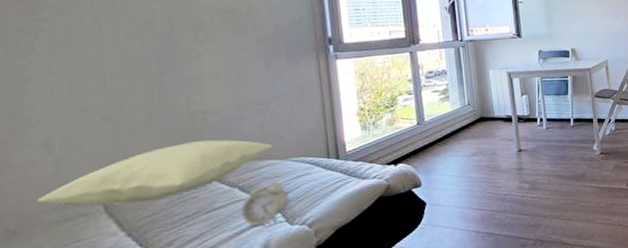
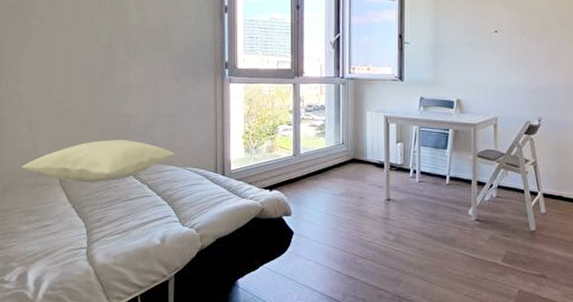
alarm clock: present [240,179,289,226] -> none [147,182,183,221]

